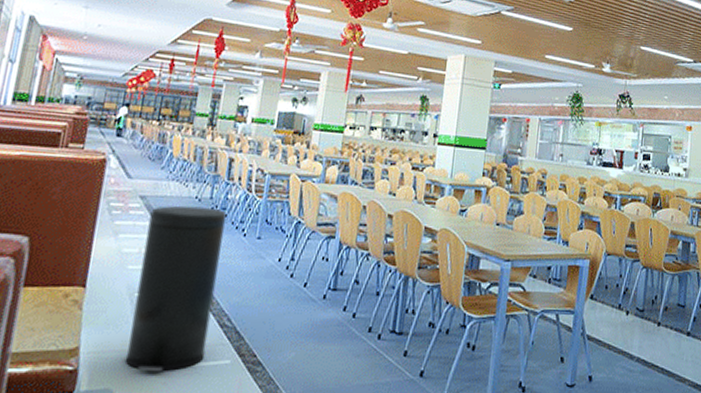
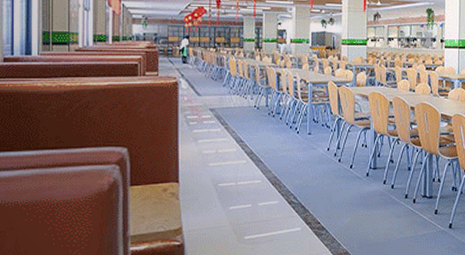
pedal bin: present [125,205,227,372] -> none [219,113,282,241]

